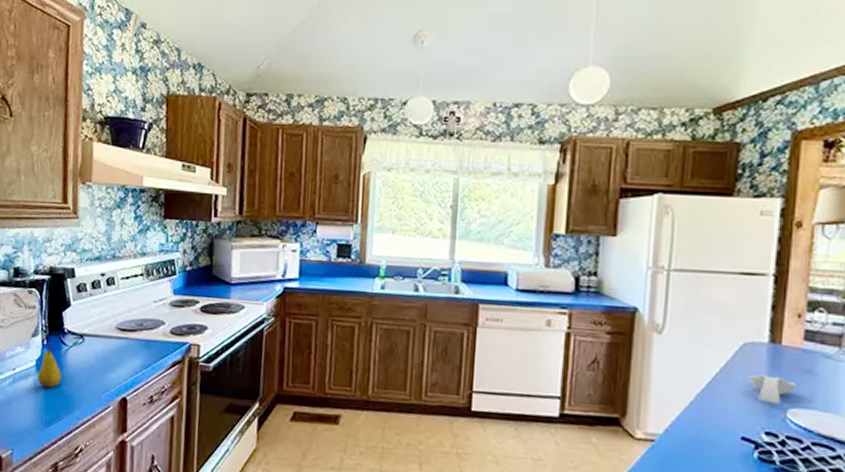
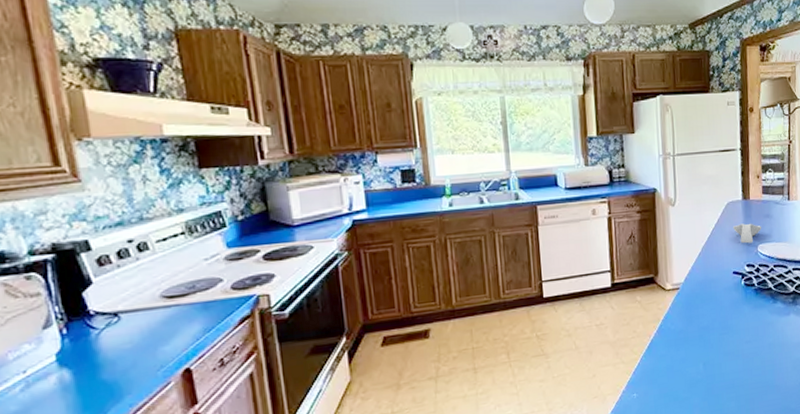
fruit: present [38,345,62,387] -> none [62,333,98,382]

